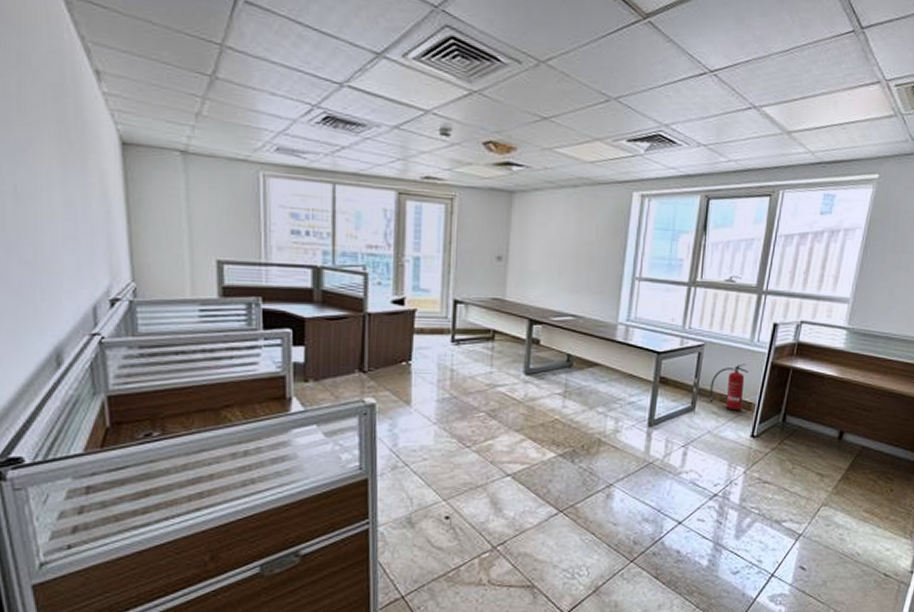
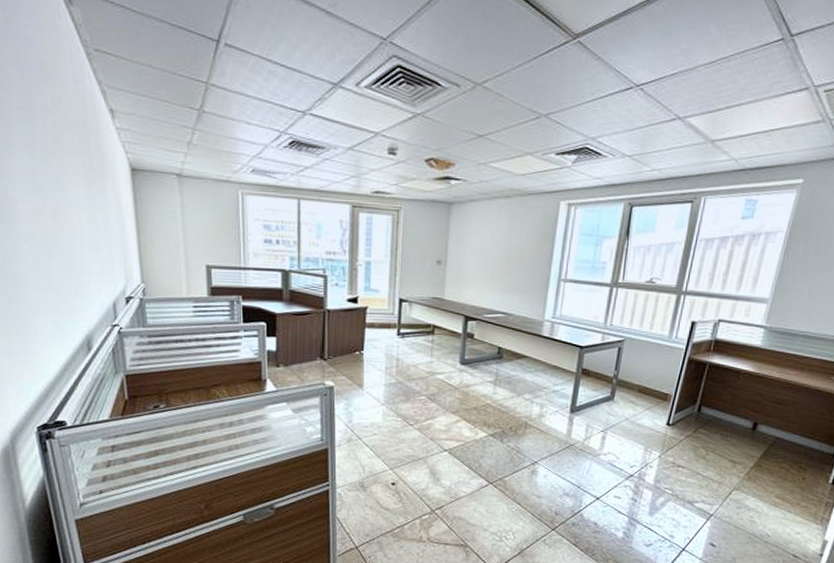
fire extinguisher: present [709,364,748,411] -> none [628,358,666,401]

